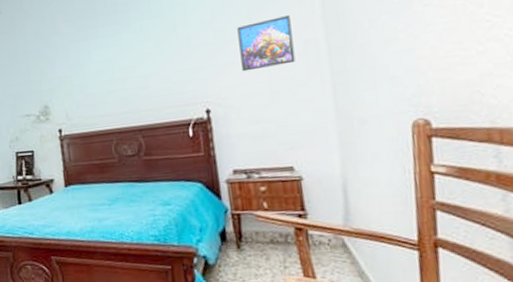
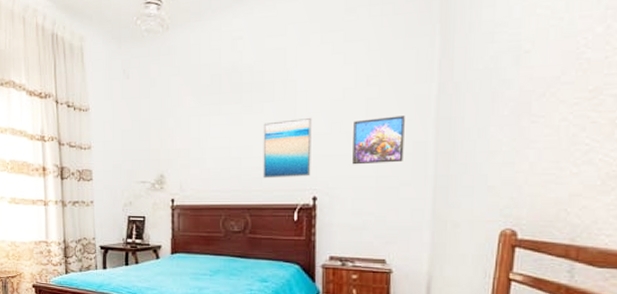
wall art: none [144,29,200,97] -> present [263,117,312,179]

